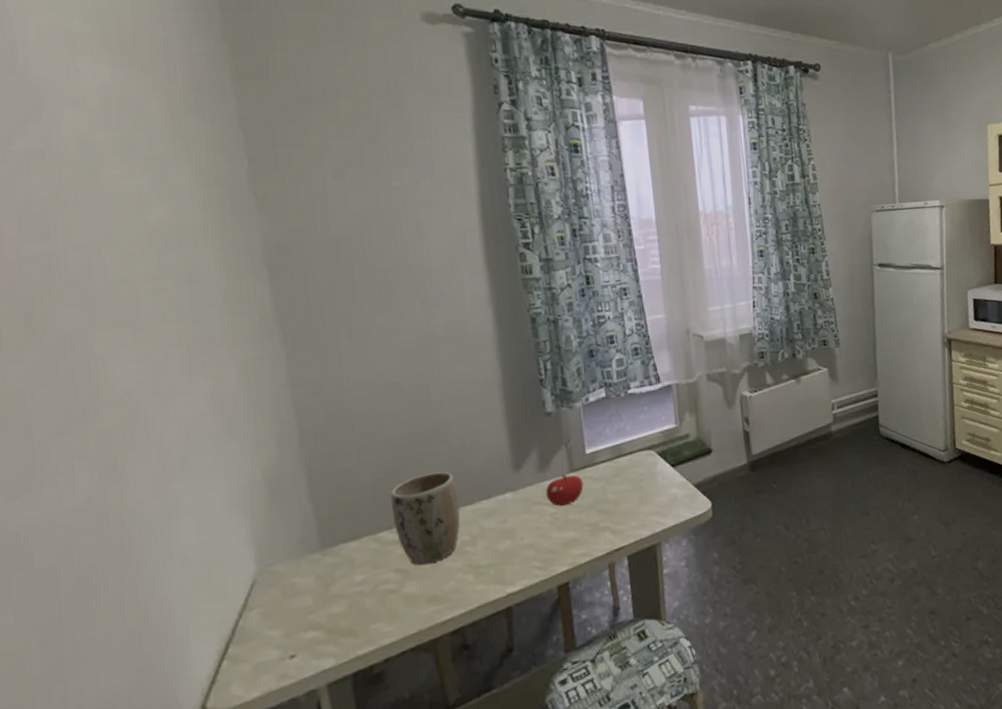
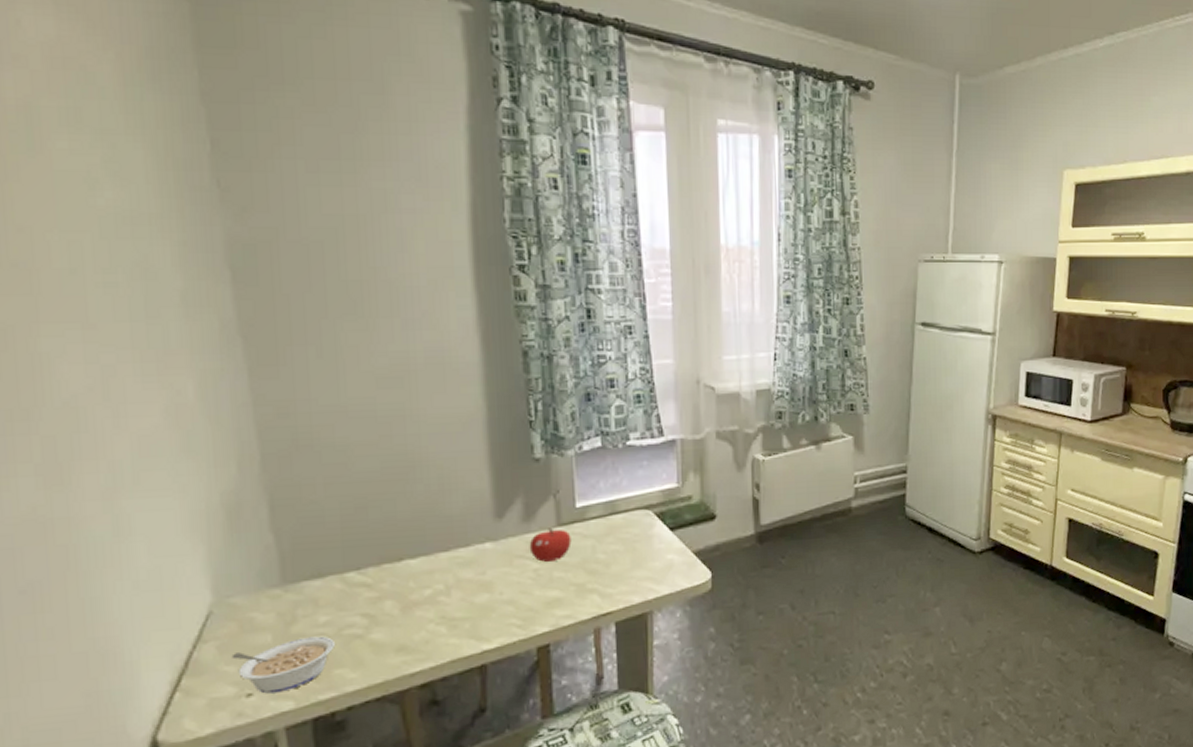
legume: none [275,594,371,654] -> present [231,636,335,694]
plant pot: present [390,471,461,566] -> none [359,513,435,613]

